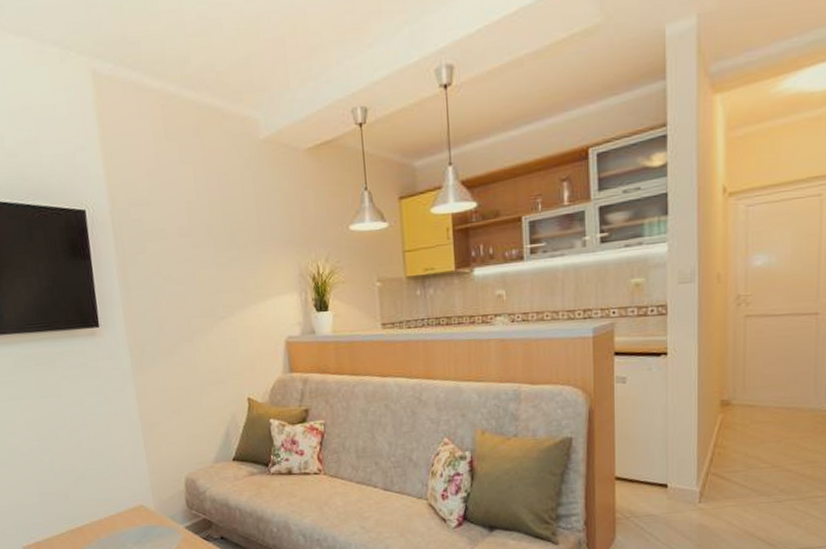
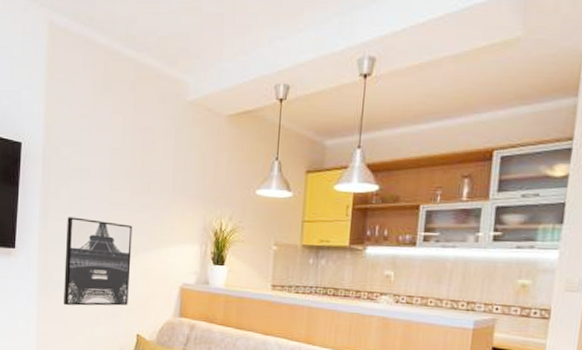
wall art: none [150,282,233,380] -> present [64,217,133,306]

